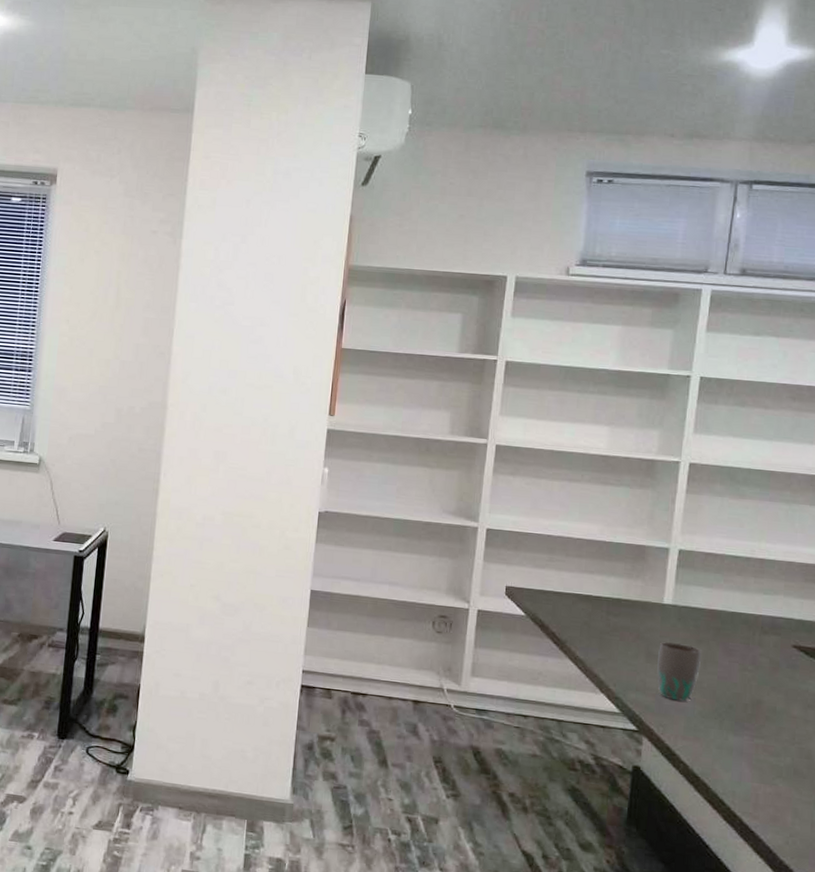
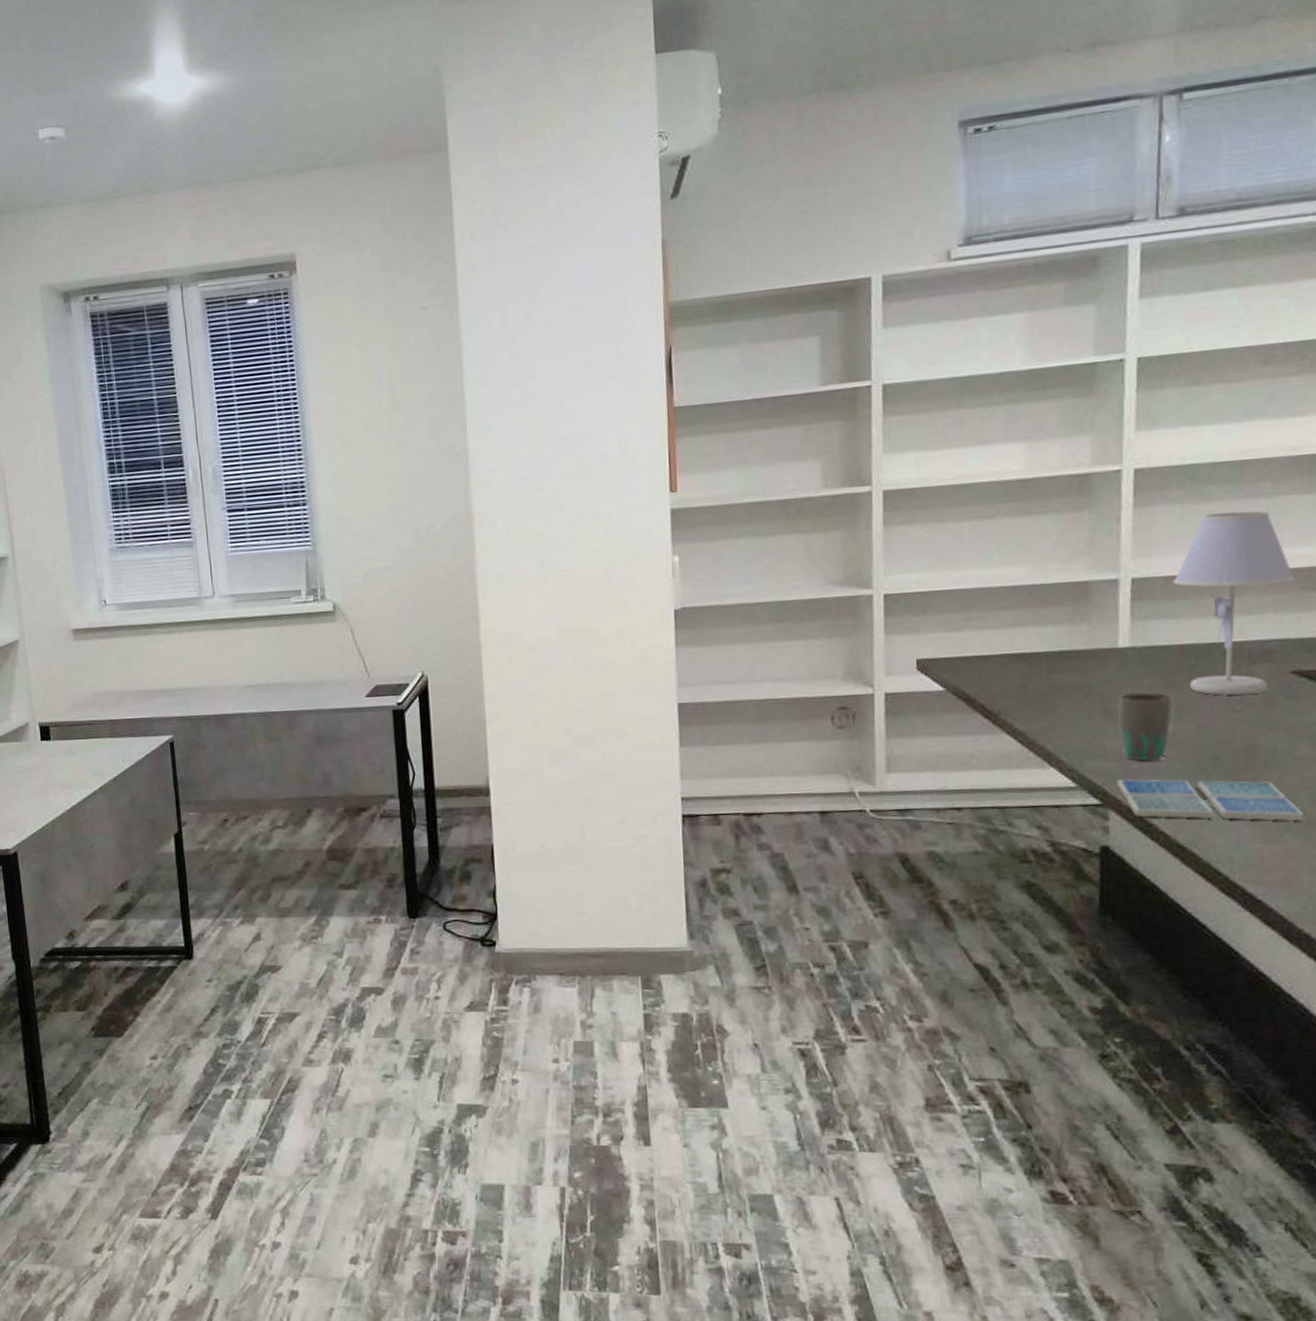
drink coaster: none [651,712,793,769] -> present [1117,779,1304,821]
table lamp: none [710,508,803,659] -> present [1173,511,1296,696]

